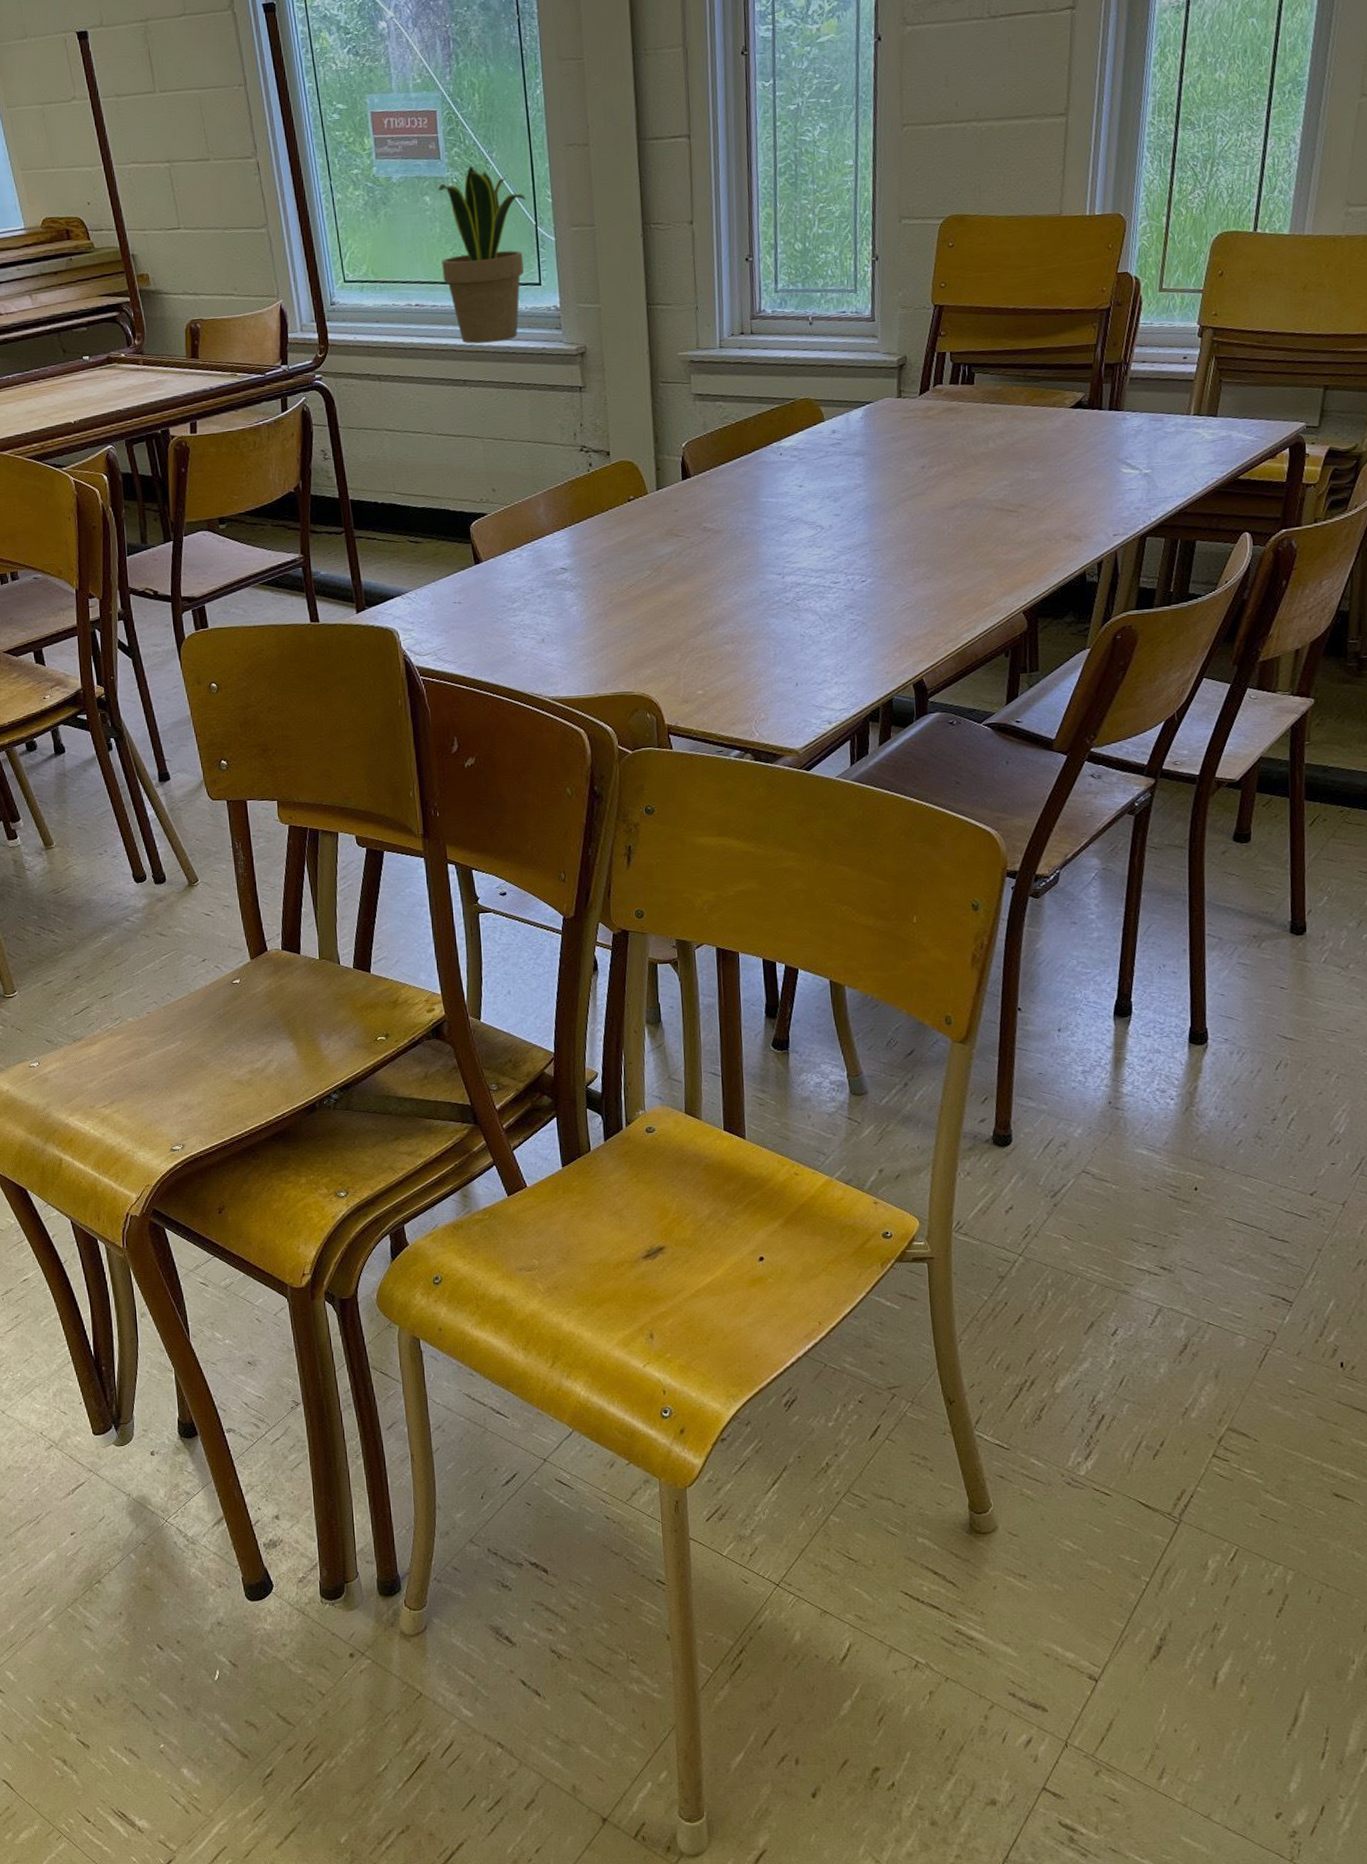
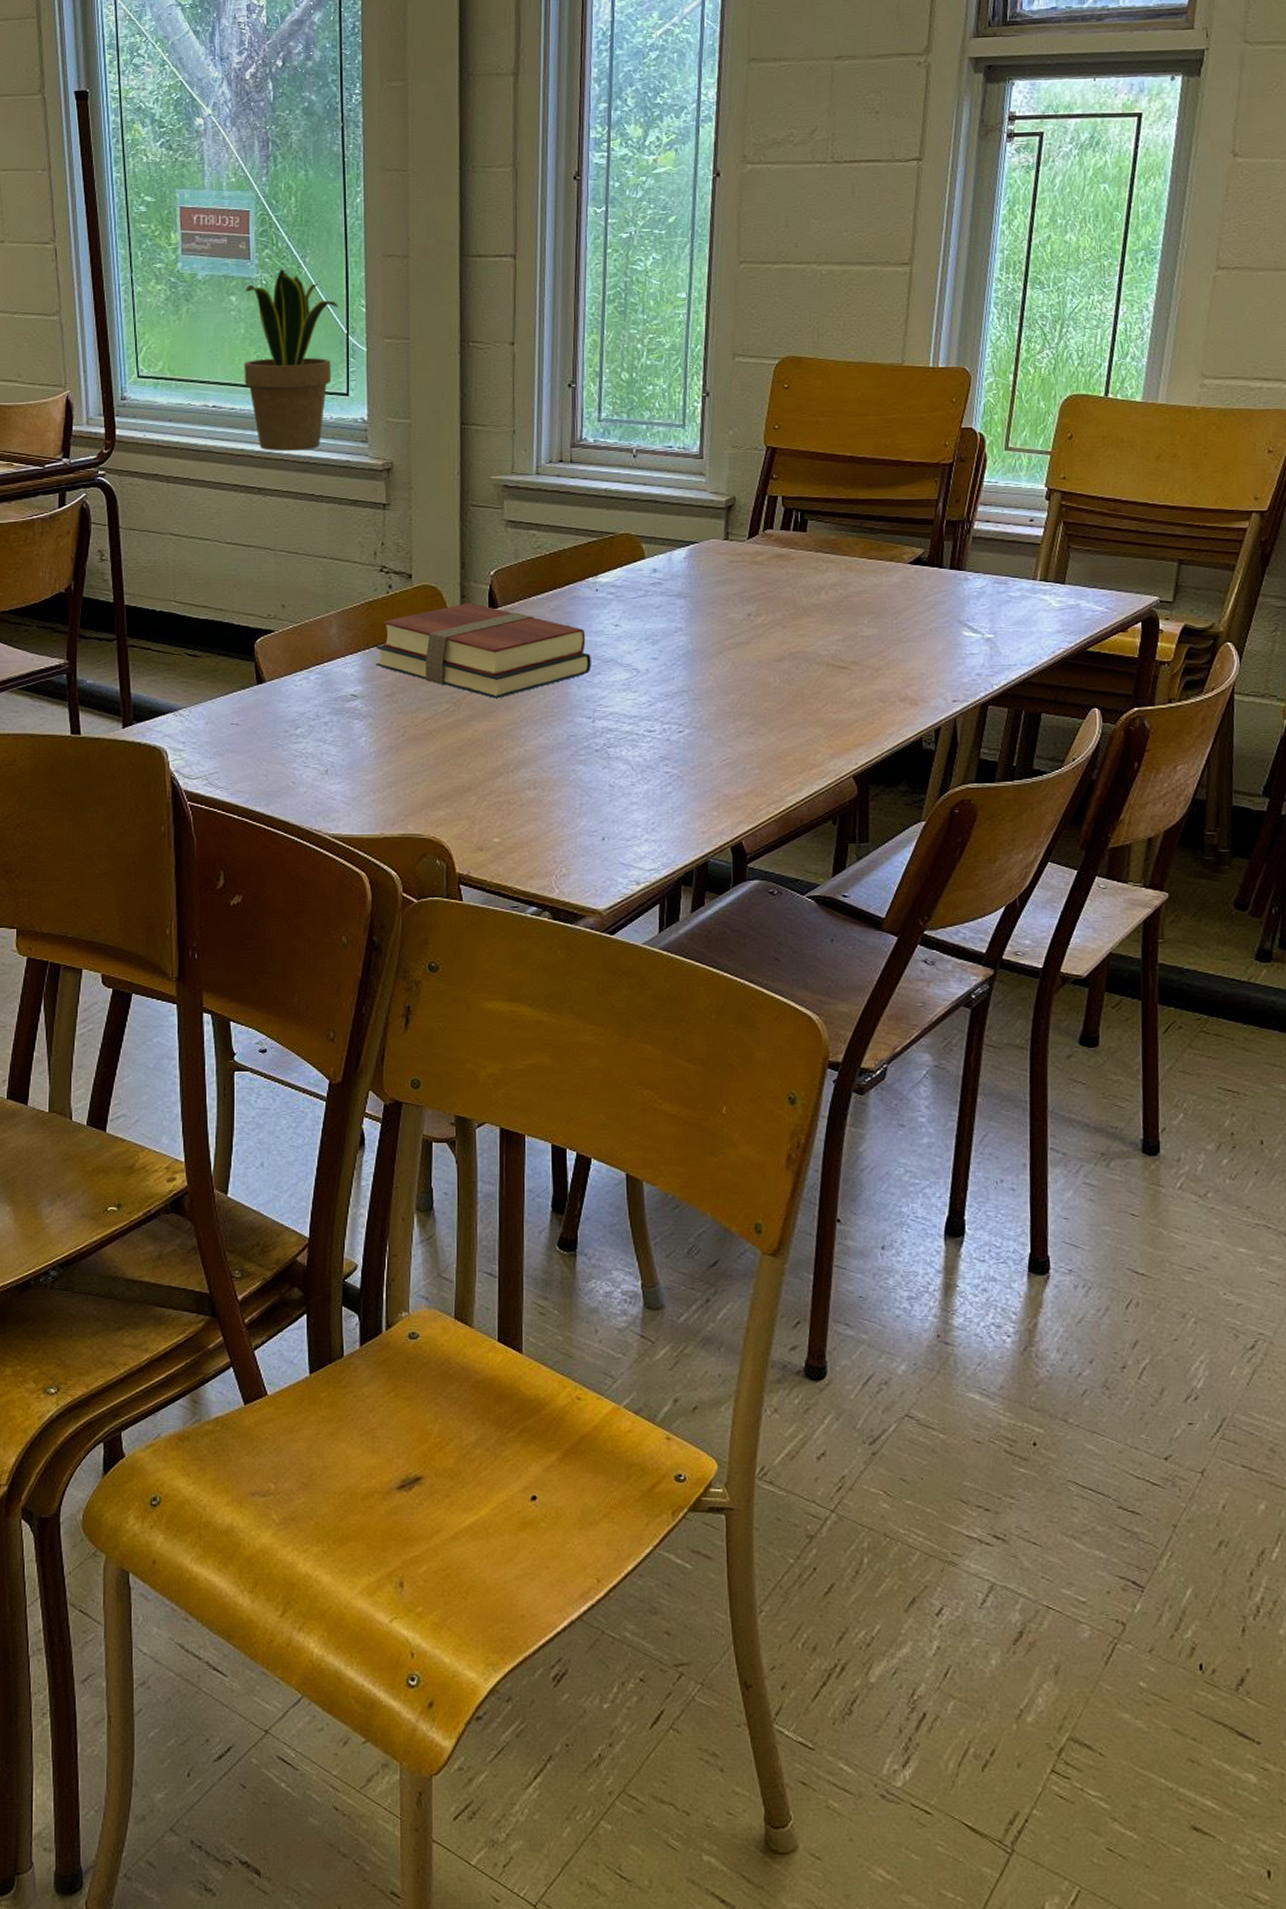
books: none [581,474,779,562] -> present [376,603,591,698]

